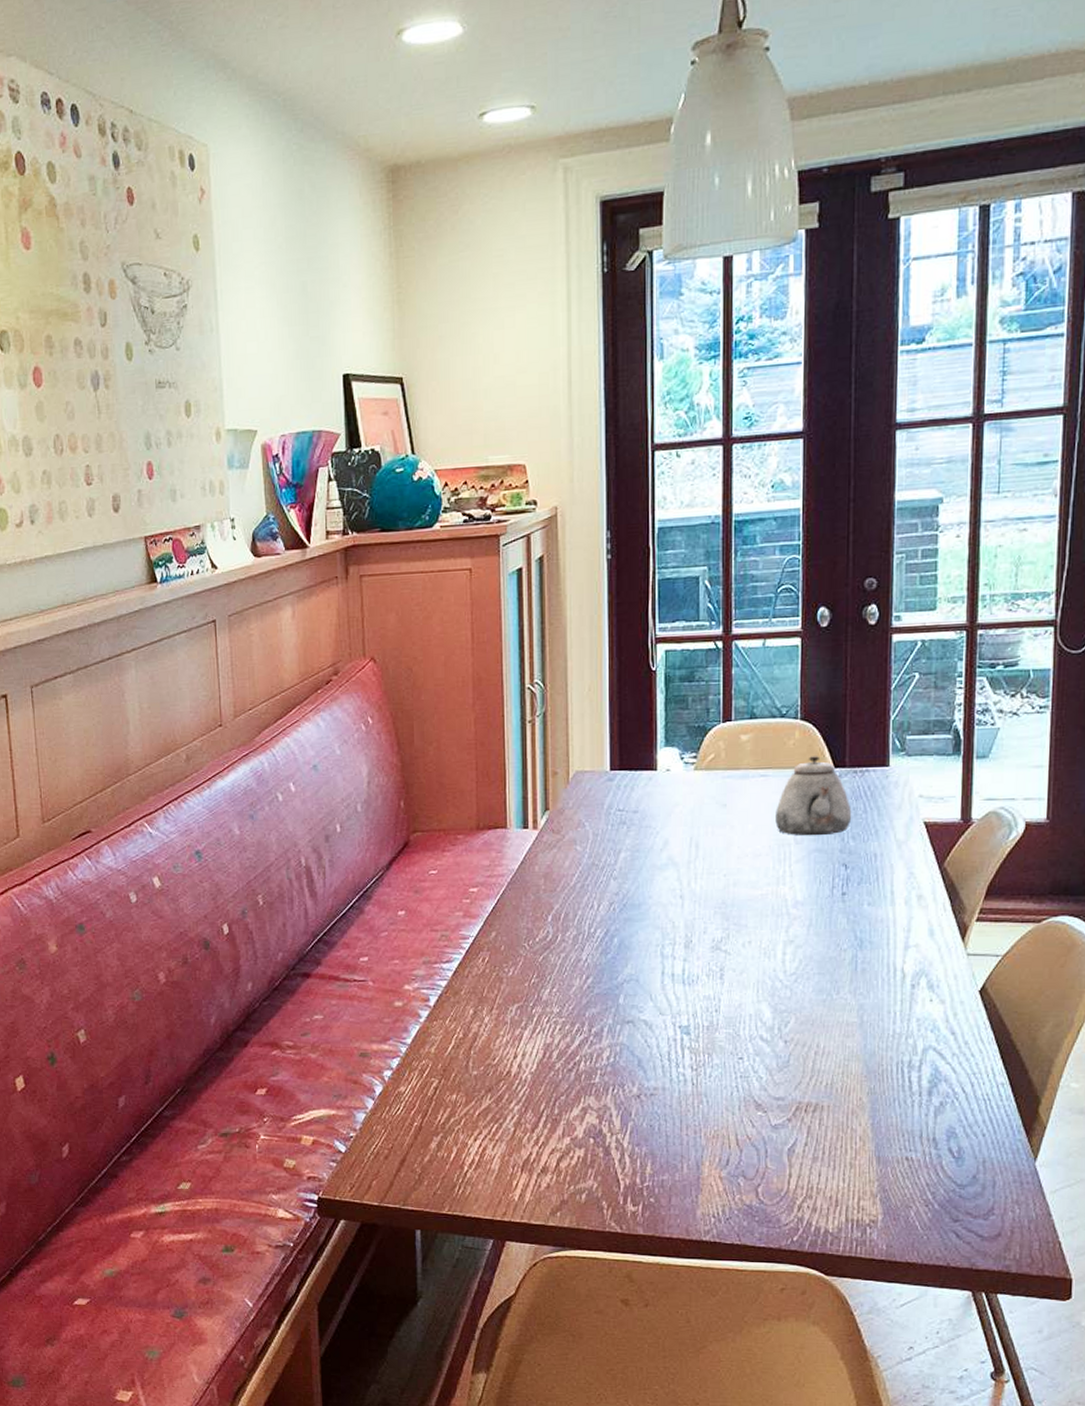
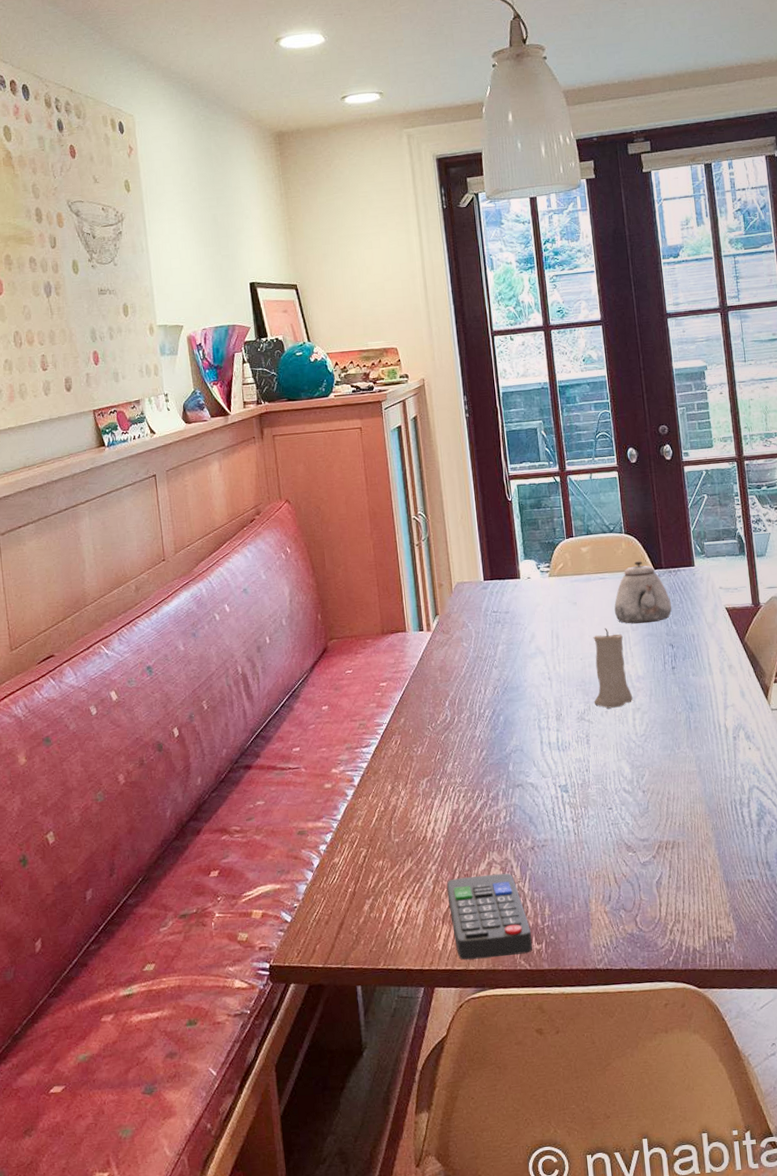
remote control: none [530,1121,627,1216] -> present [446,873,533,960]
candle: none [735,838,786,938] -> present [593,627,633,709]

